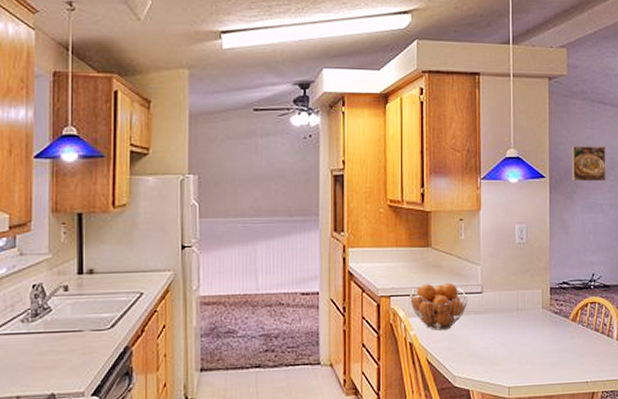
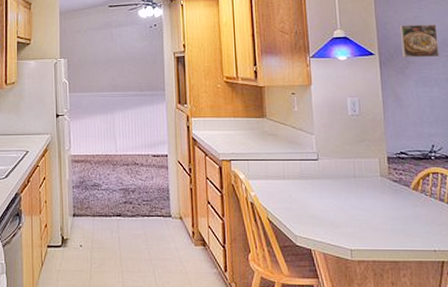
fruit basket: present [408,282,469,330] -> none [247,149,305,192]

